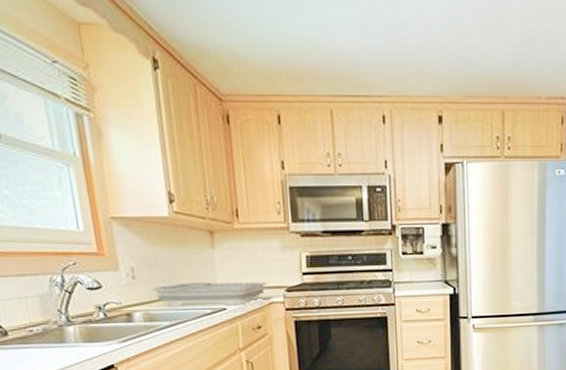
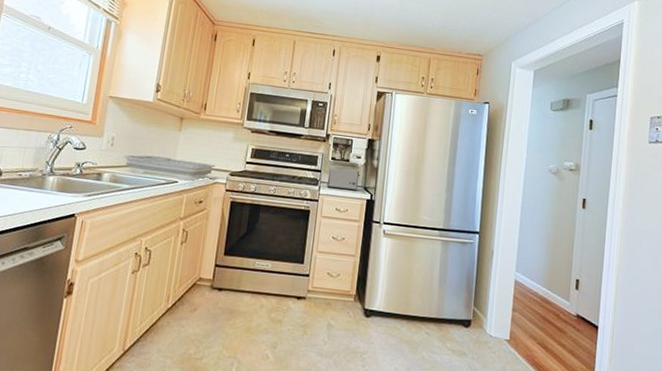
toaster: none [401,261,439,289] -> present [327,165,361,192]

